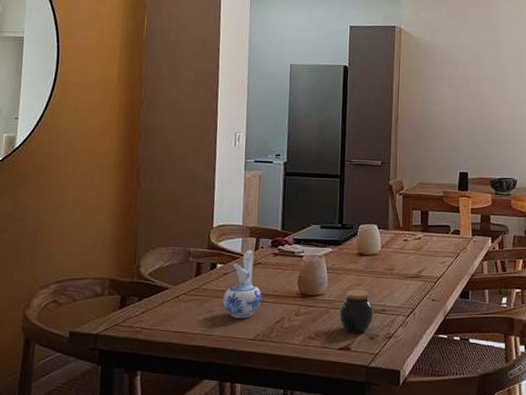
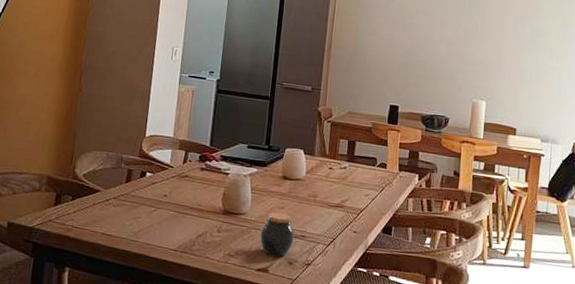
ceramic pitcher: present [223,249,262,318] -> none [149,161,187,229]

